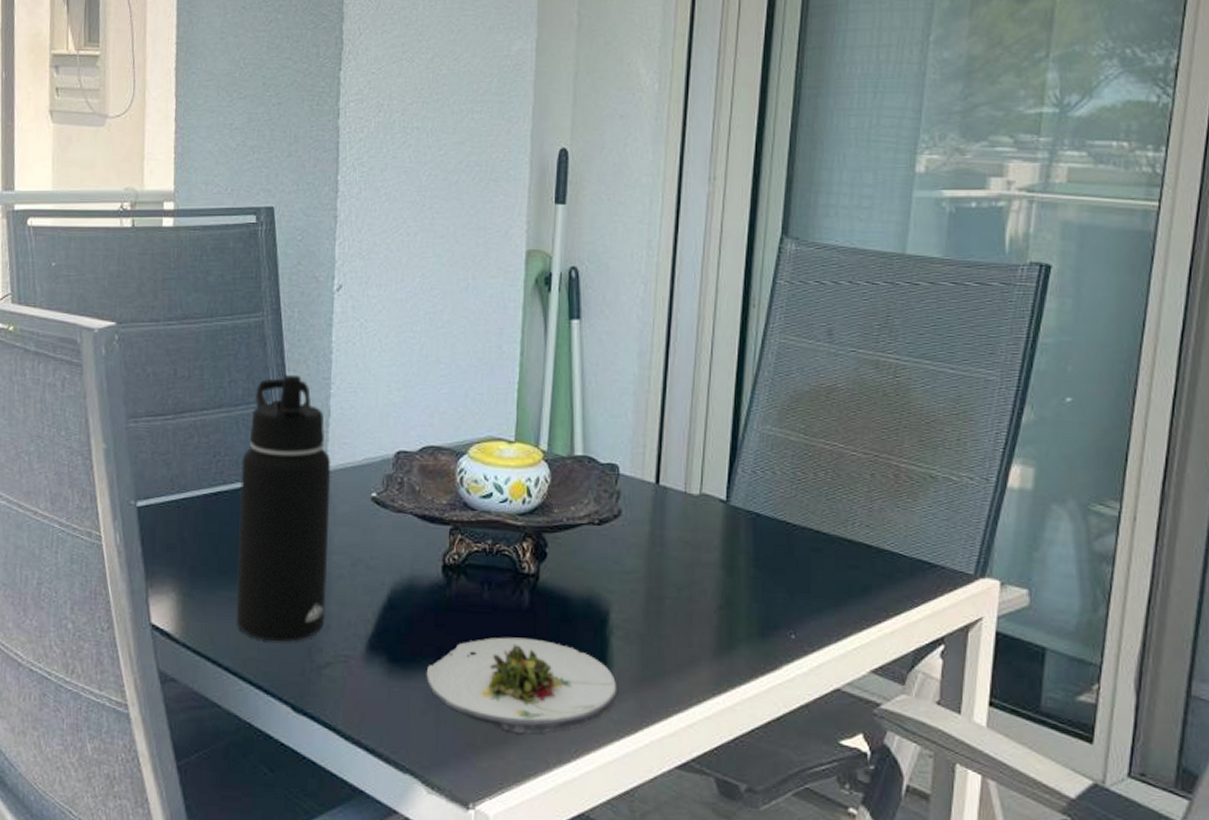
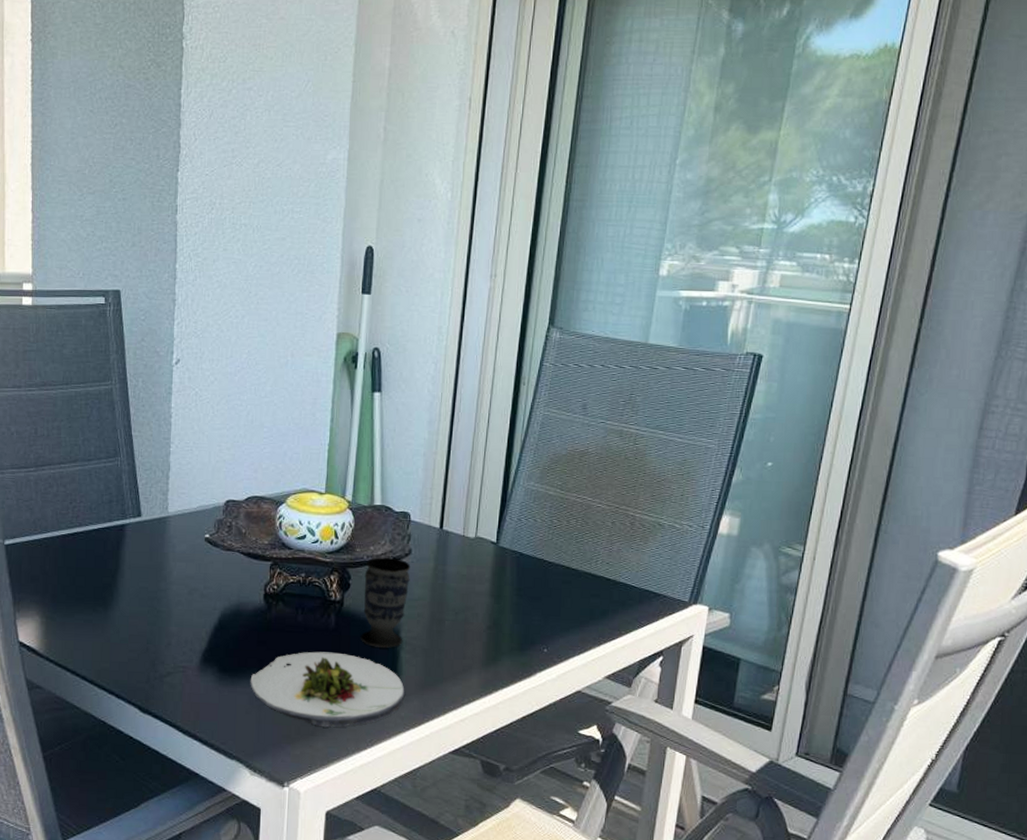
water bottle: present [236,374,331,642] -> none [91,435,171,656]
cup: none [560,519,621,633] -> present [360,557,411,648]

